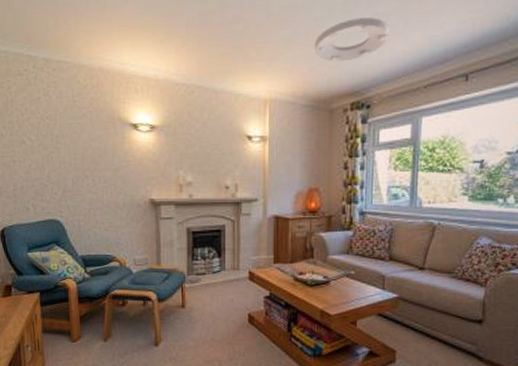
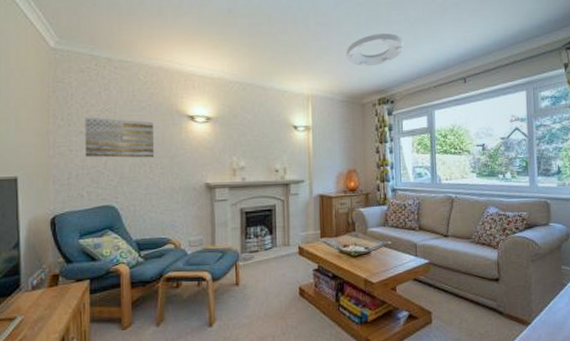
wall art: none [26,125,96,171] -> present [85,117,154,158]

